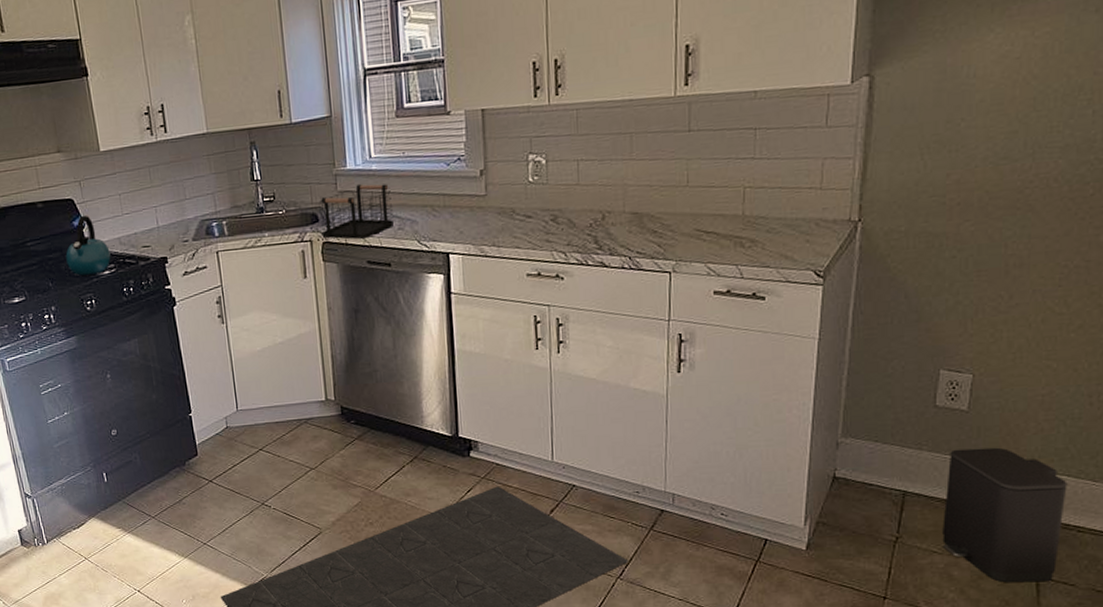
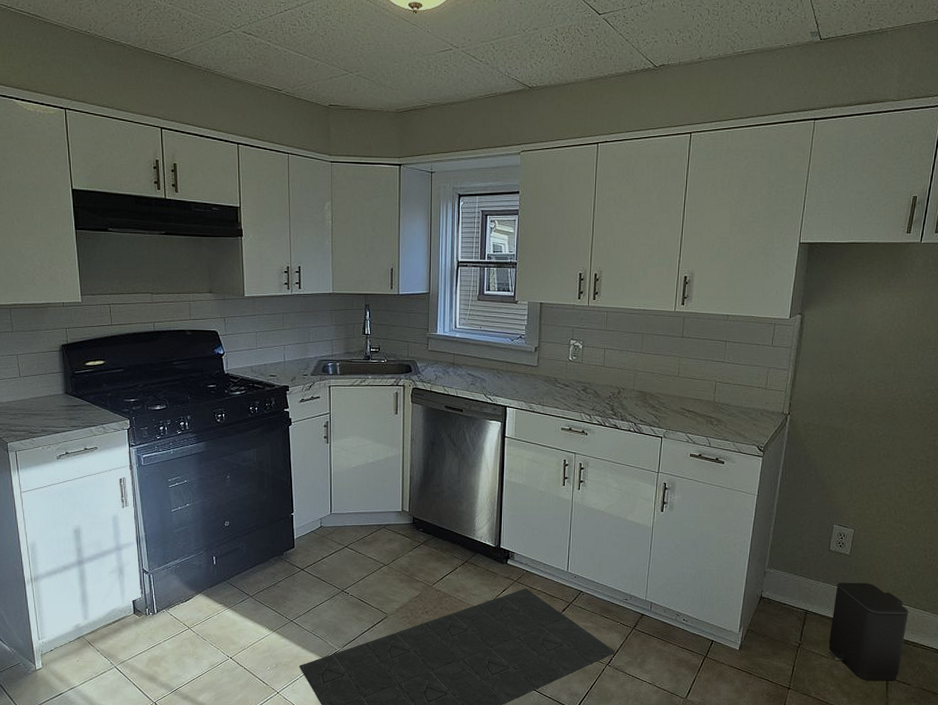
kettle: present [65,215,111,276] -> none [205,345,243,393]
dish rack: present [319,183,394,240] -> none [412,346,469,389]

